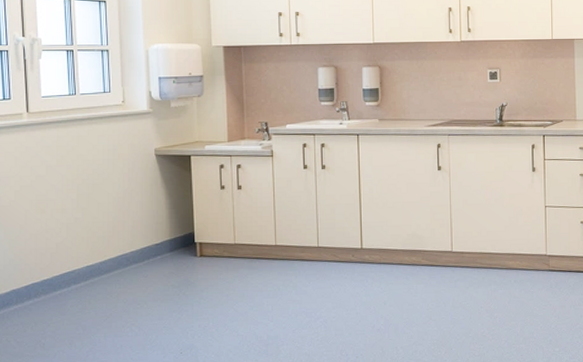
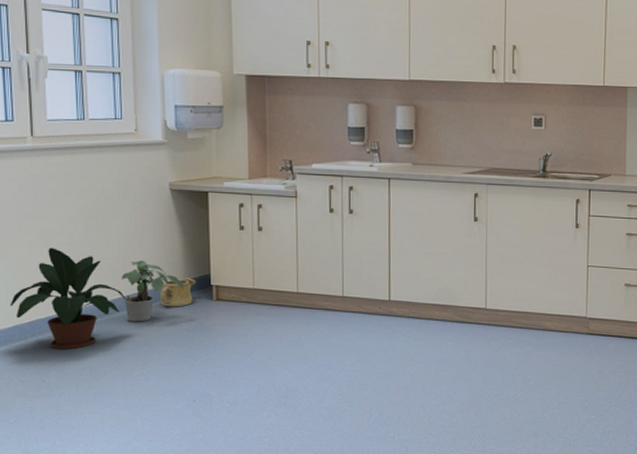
potted plant: none [7,215,116,310] -> present [10,248,126,349]
potted plant: none [111,223,169,281] -> present [121,261,184,322]
watering can: none [147,237,181,265] -> present [159,278,196,307]

